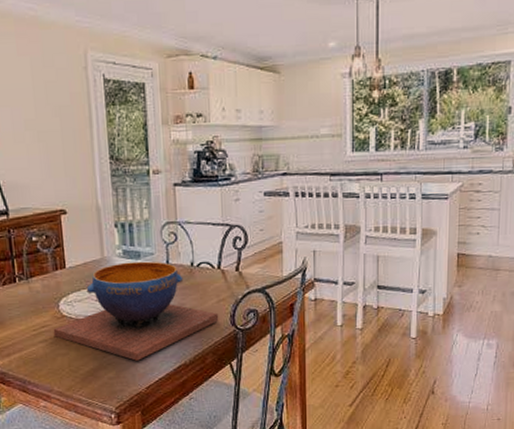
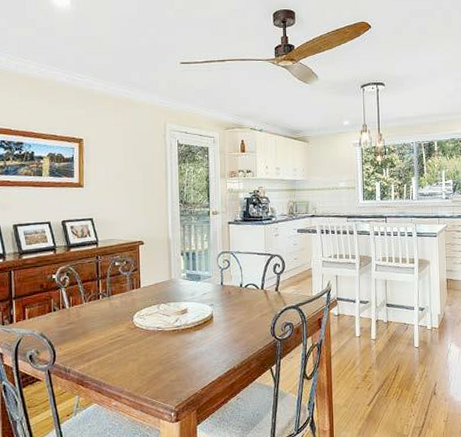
decorative bowl: present [53,261,219,361] -> none [127,283,262,366]

